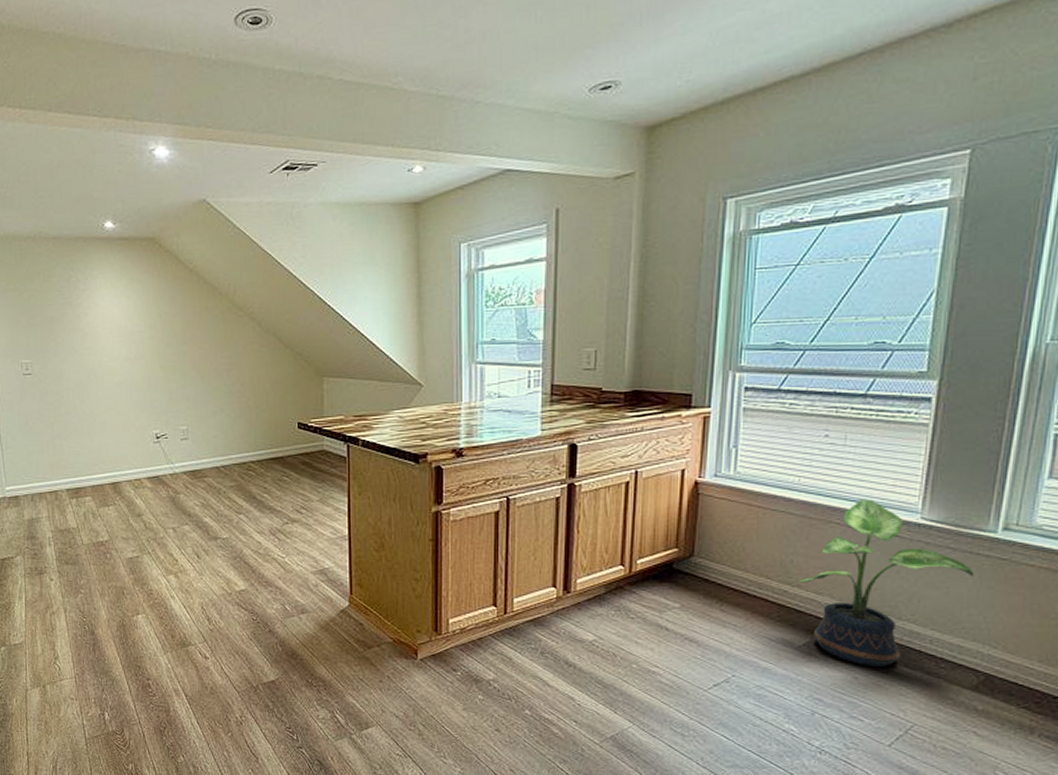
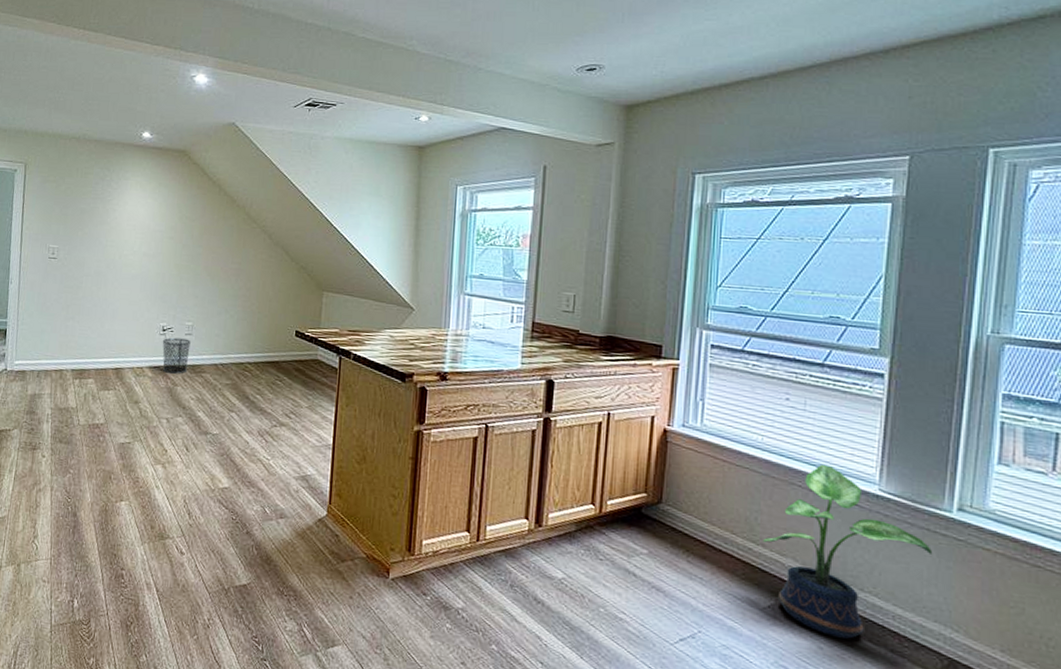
waste bin: none [157,444,188,482] -> present [162,337,191,374]

